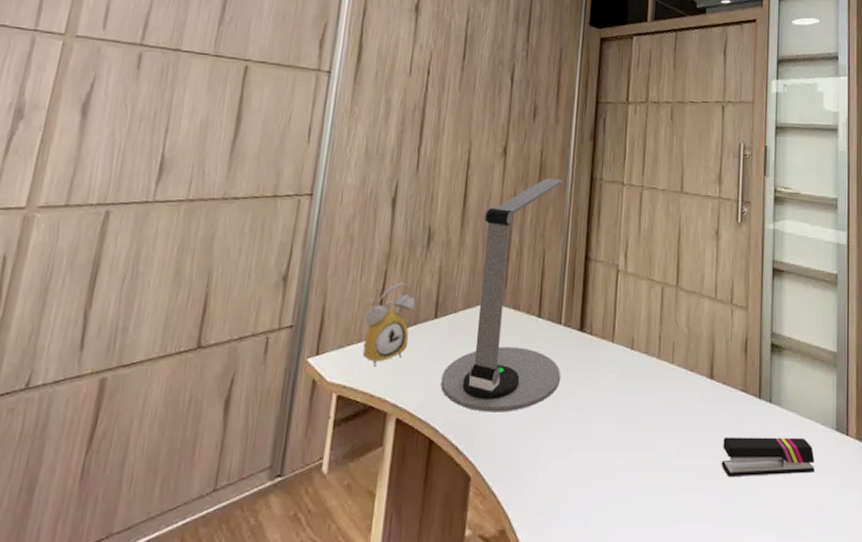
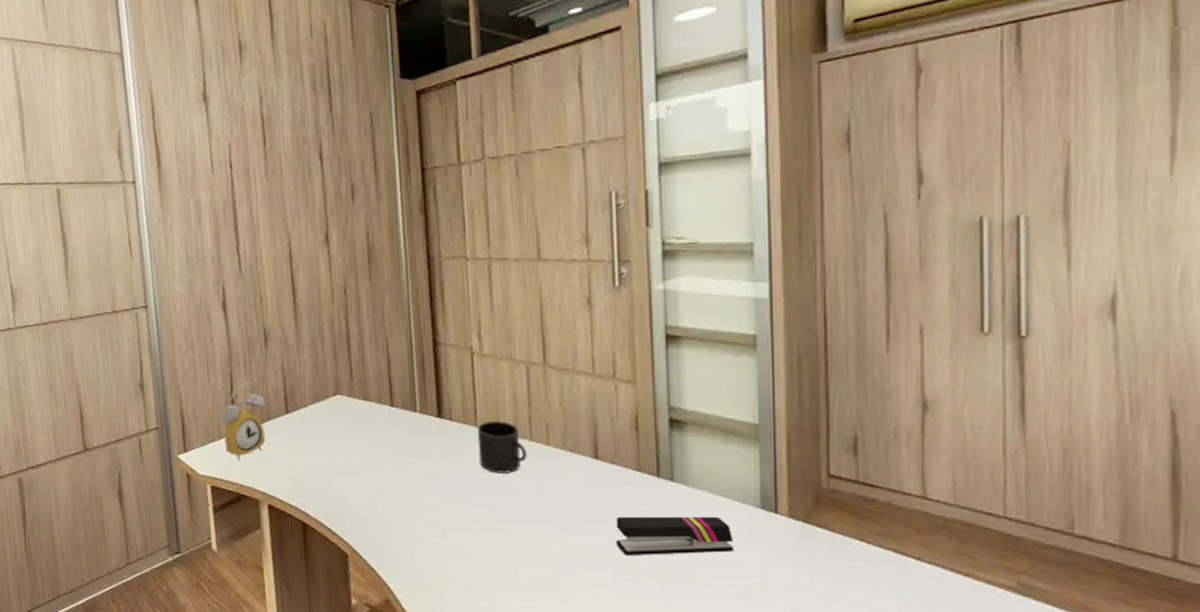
desk lamp: present [440,177,563,412] -> none [303,261,424,497]
mug: none [611,338,654,391] -> present [477,421,527,473]

